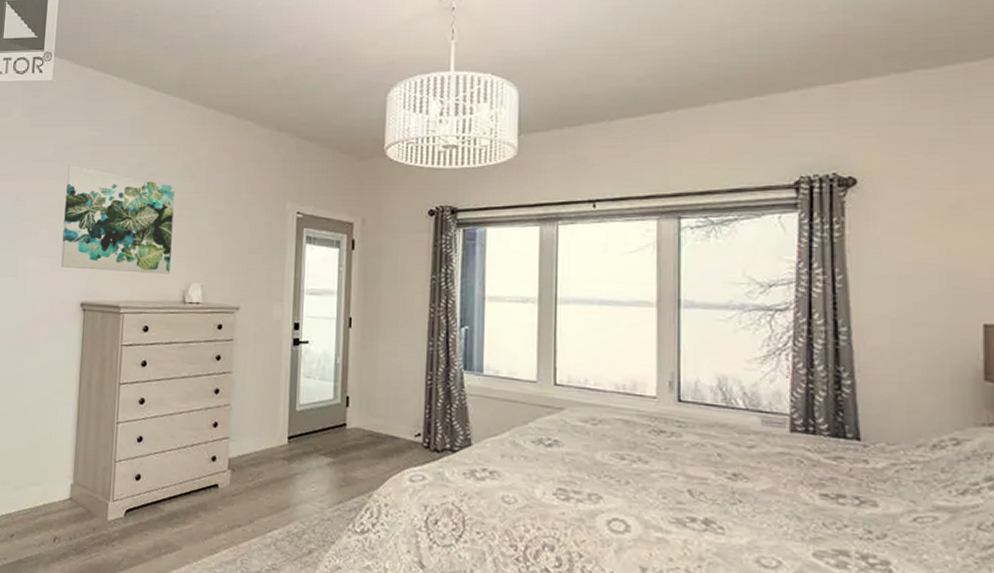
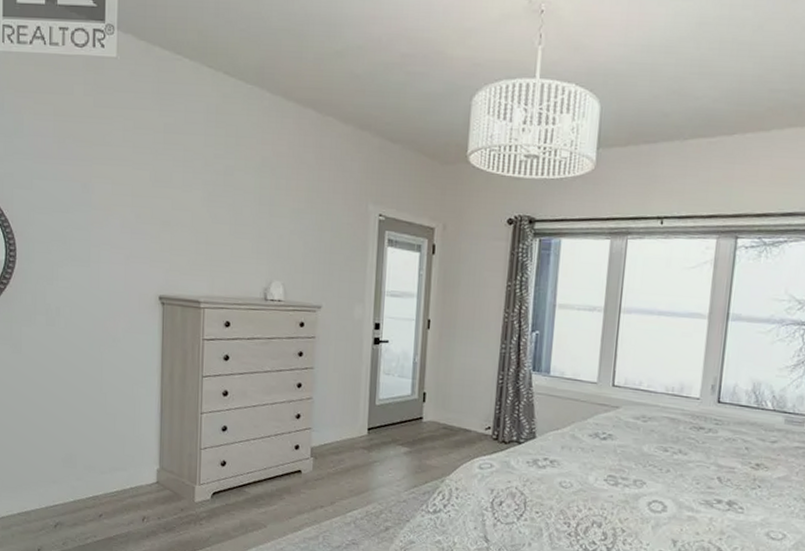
wall art: present [60,165,175,274] -> none [136,153,254,271]

